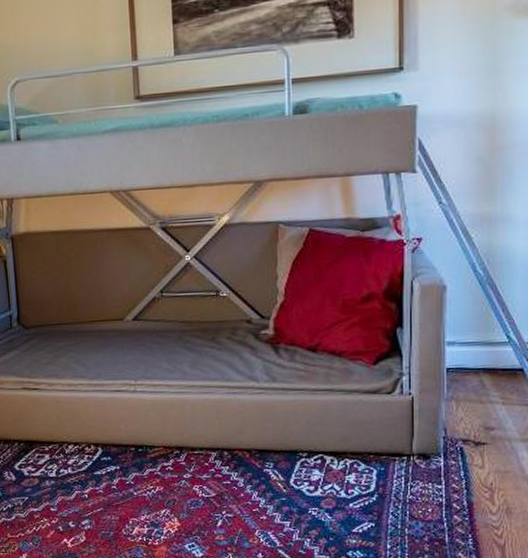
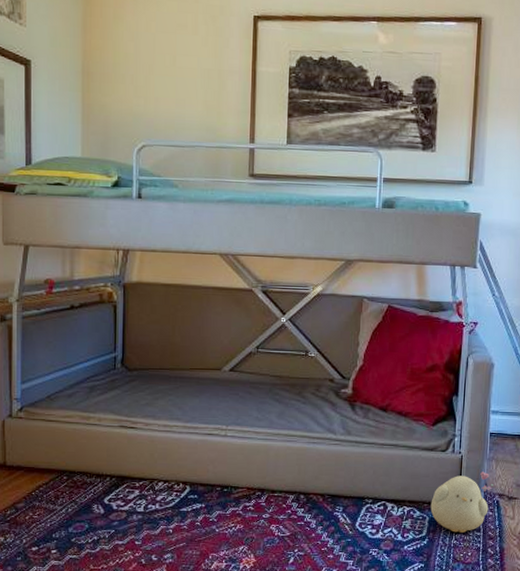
plush toy: none [378,414,455,486] -> present [430,471,494,533]

